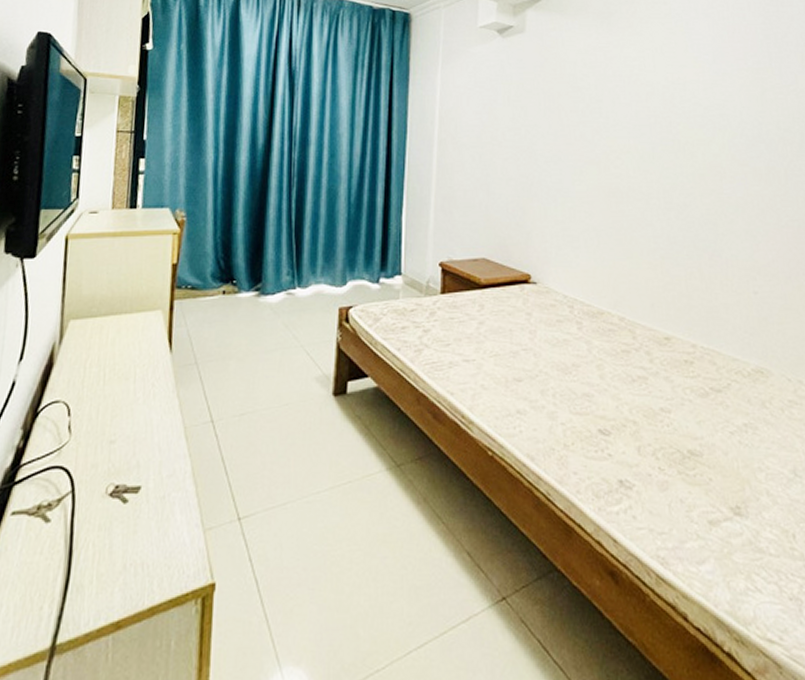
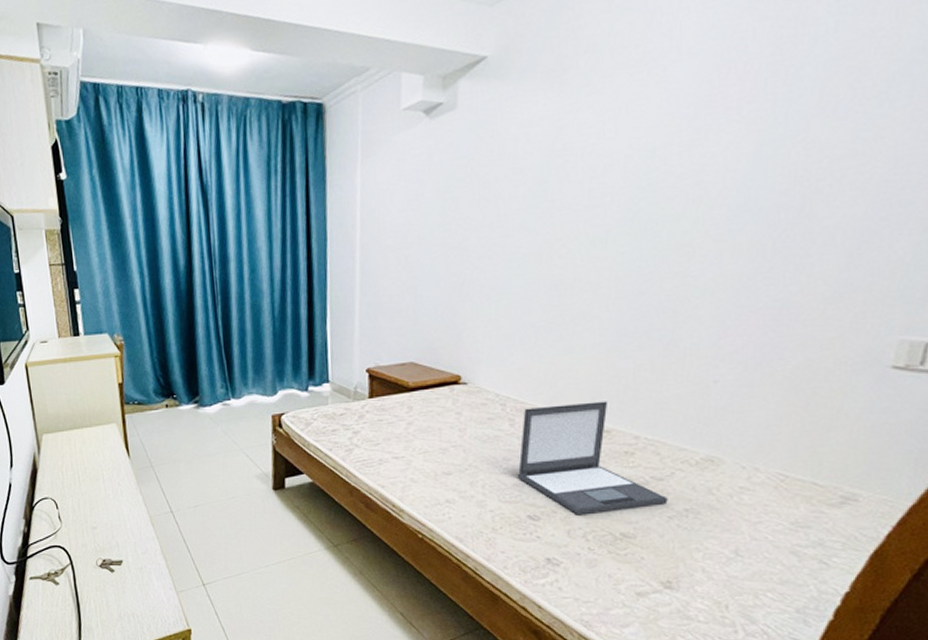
laptop: none [586,307,728,430] -> present [517,401,668,515]

